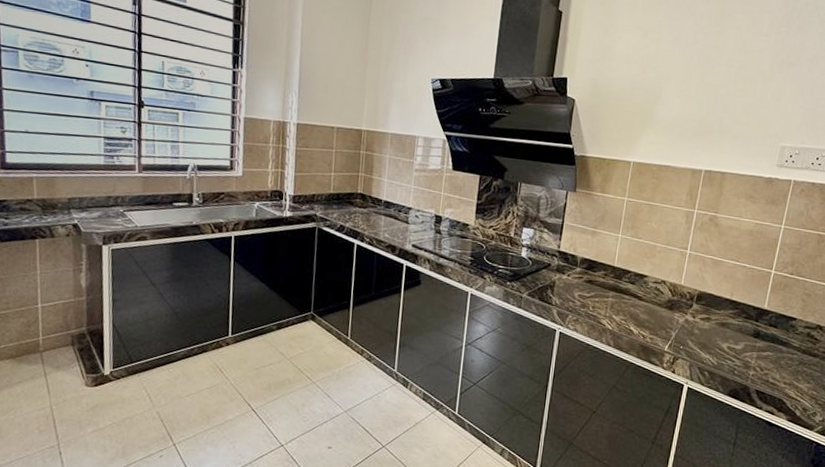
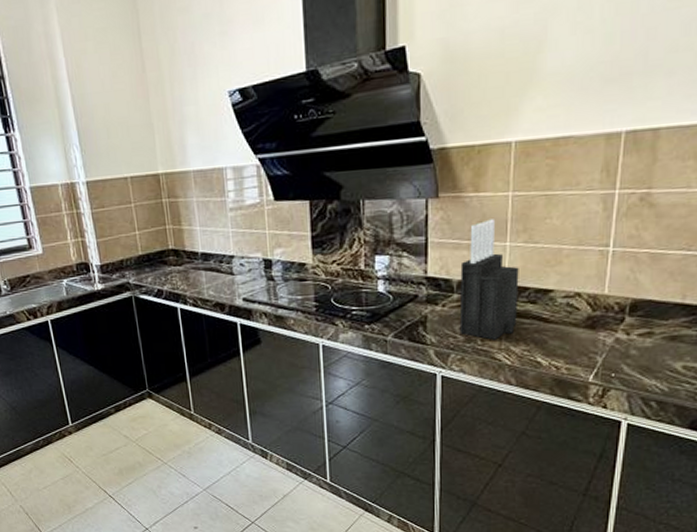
knife block: none [577,215,626,309] -> present [459,219,519,340]

